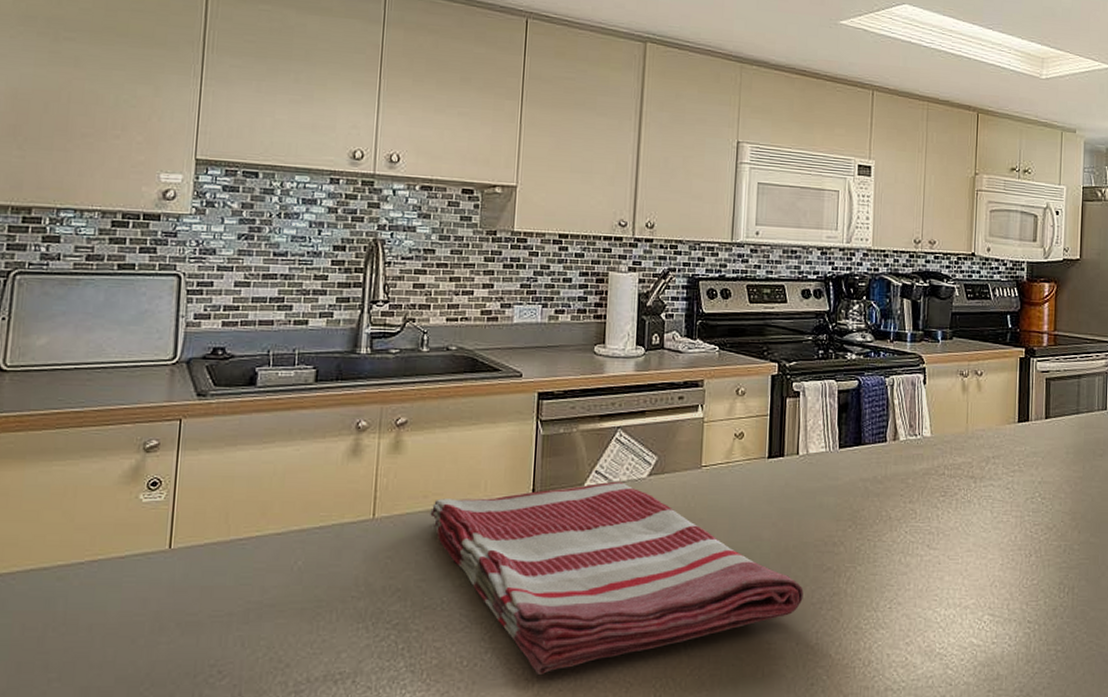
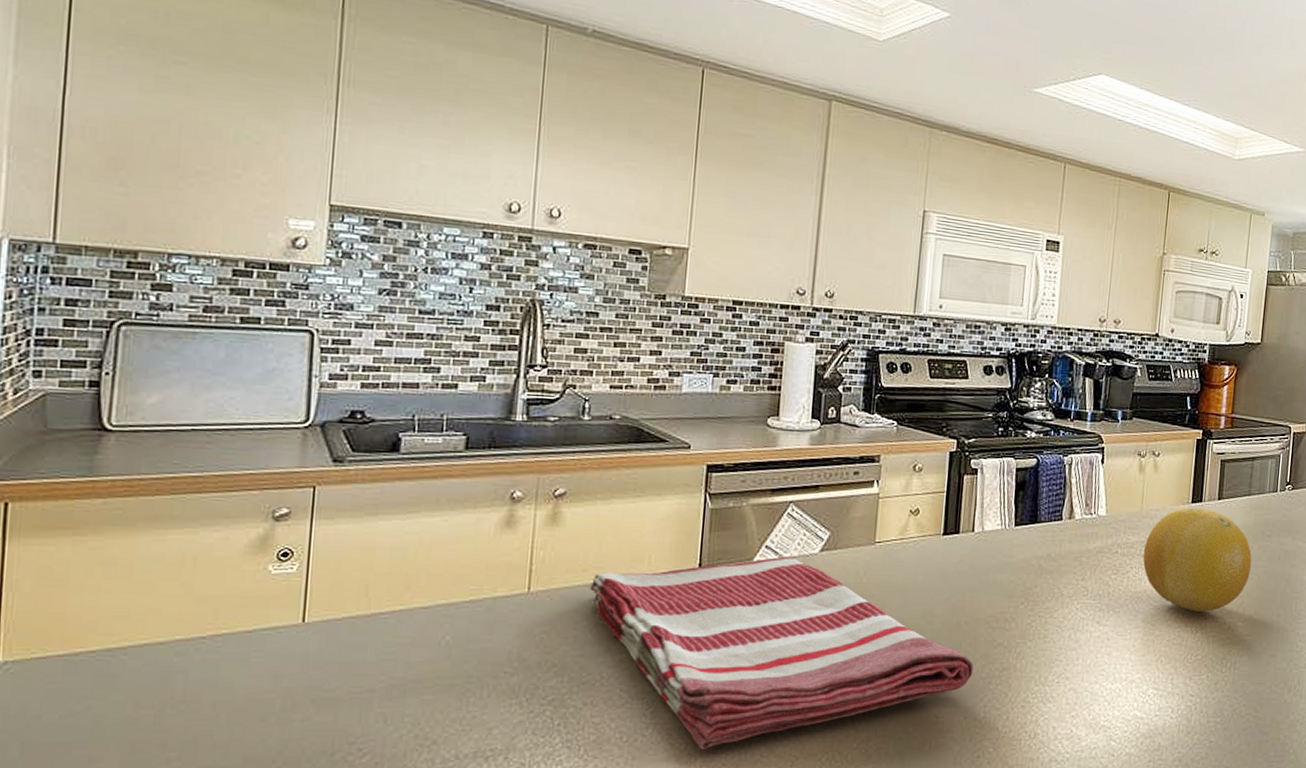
fruit: none [970,428,1085,534] -> present [1143,508,1252,612]

